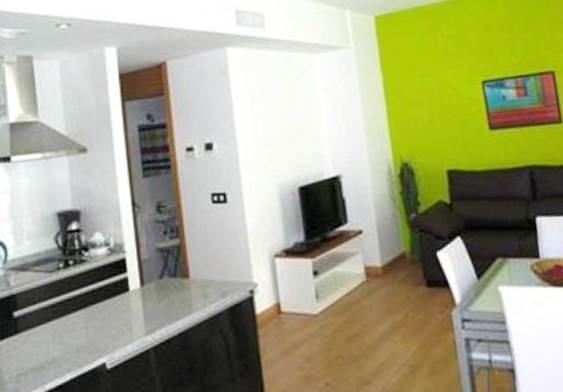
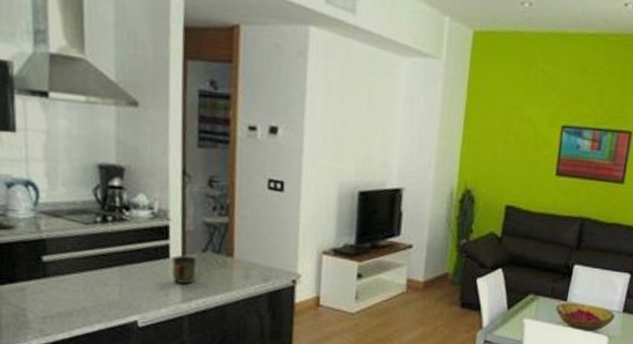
mug: none [132,284,156,315] -> present [171,255,197,284]

